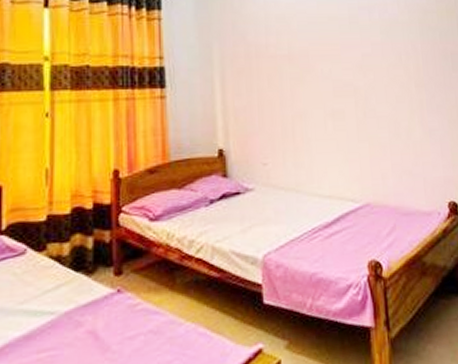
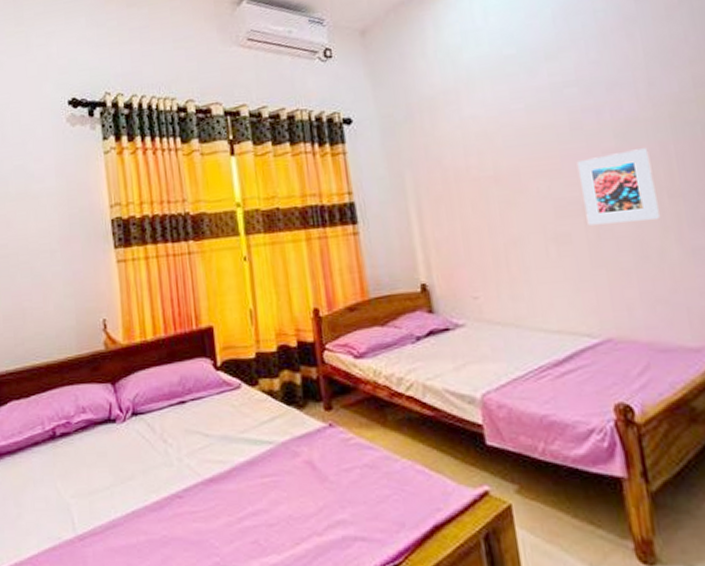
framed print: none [352,45,410,105] -> present [576,148,661,226]

